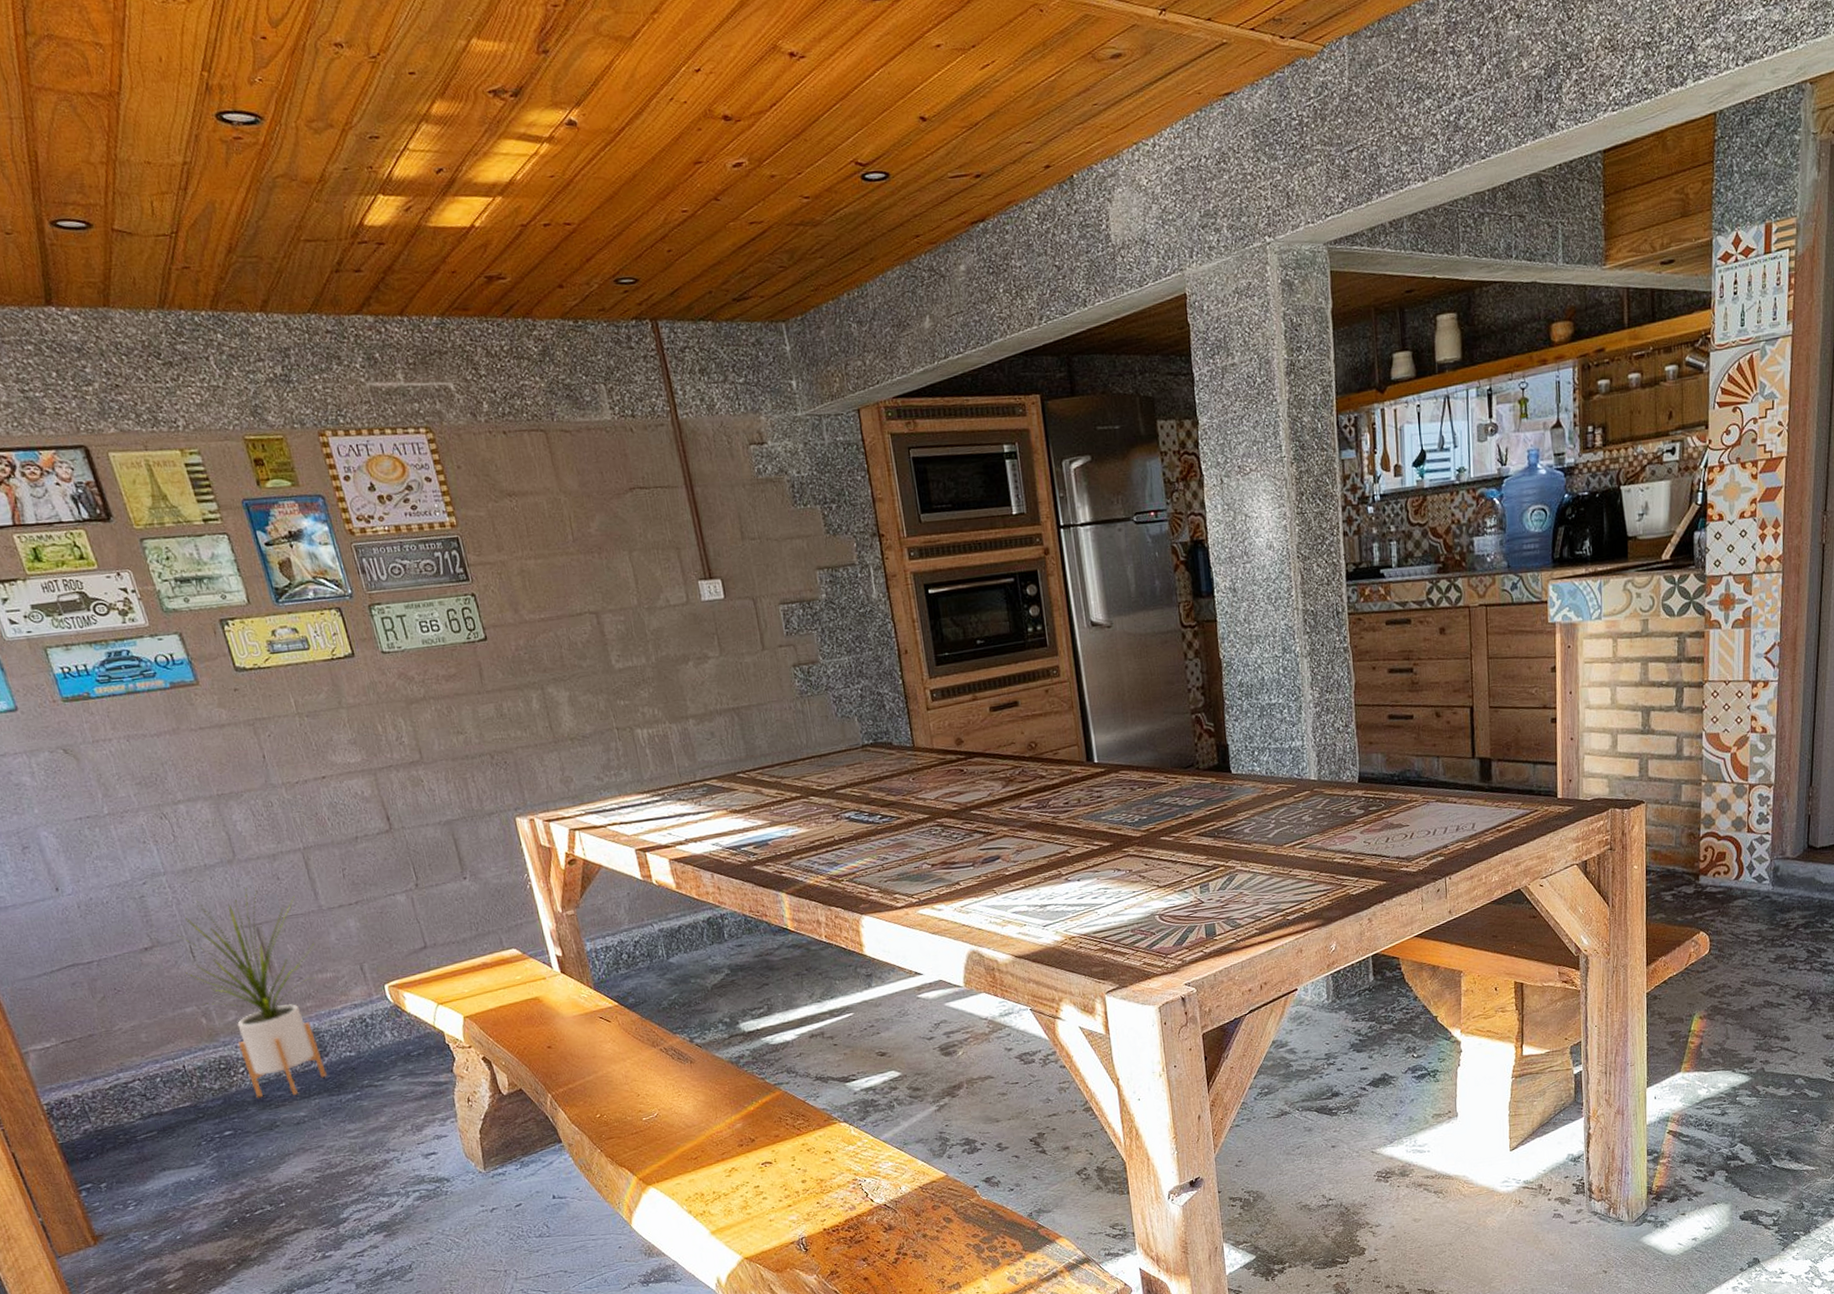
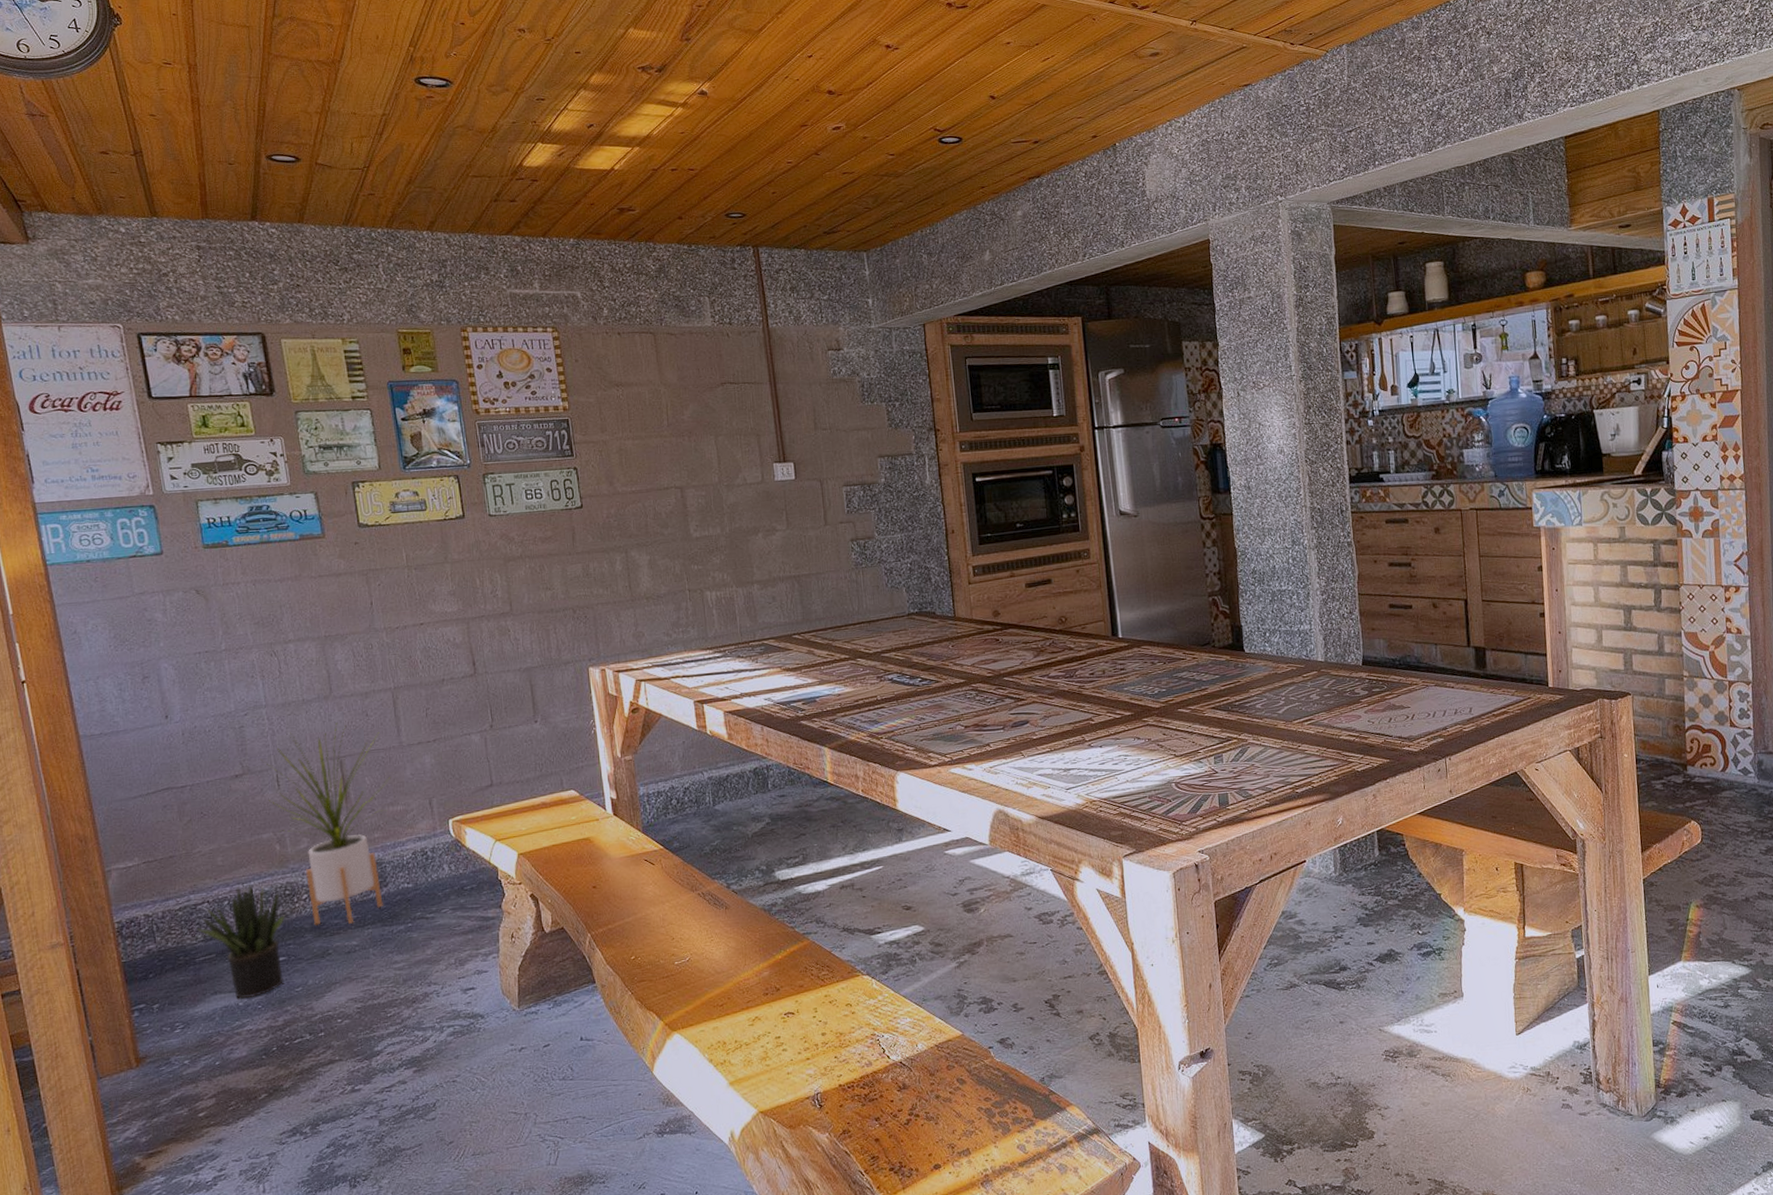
potted plant: none [133,1060,233,1174] -> present [197,885,286,999]

